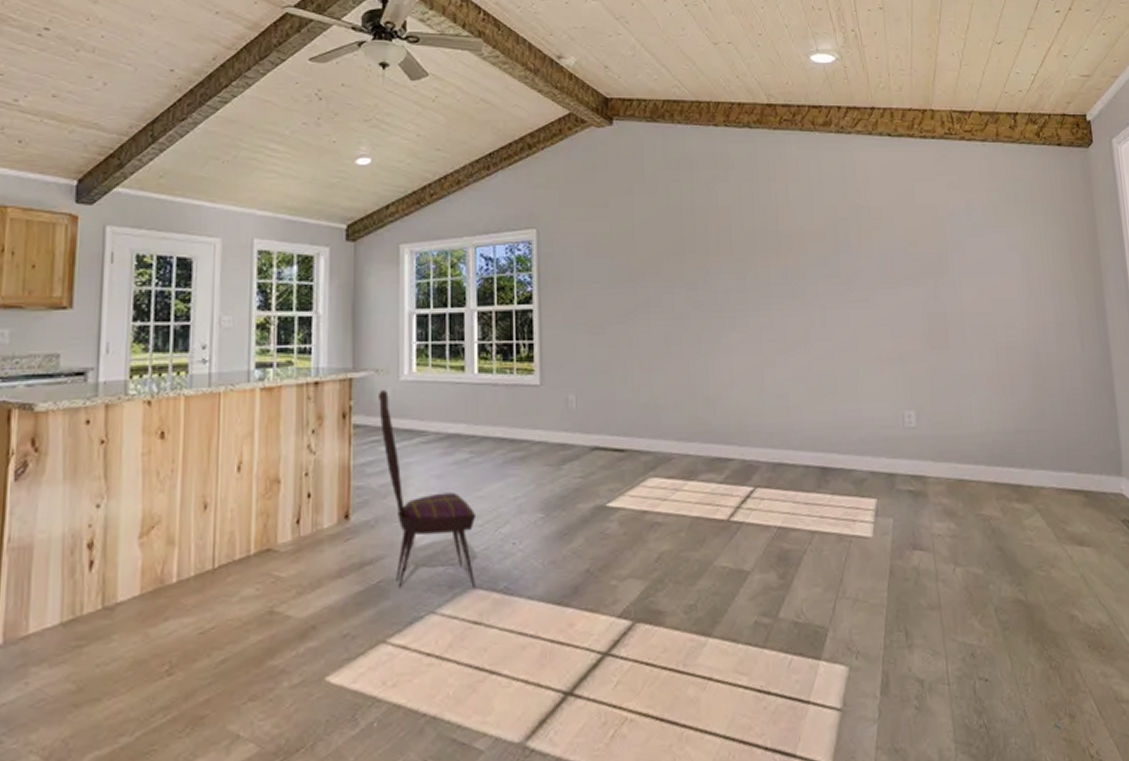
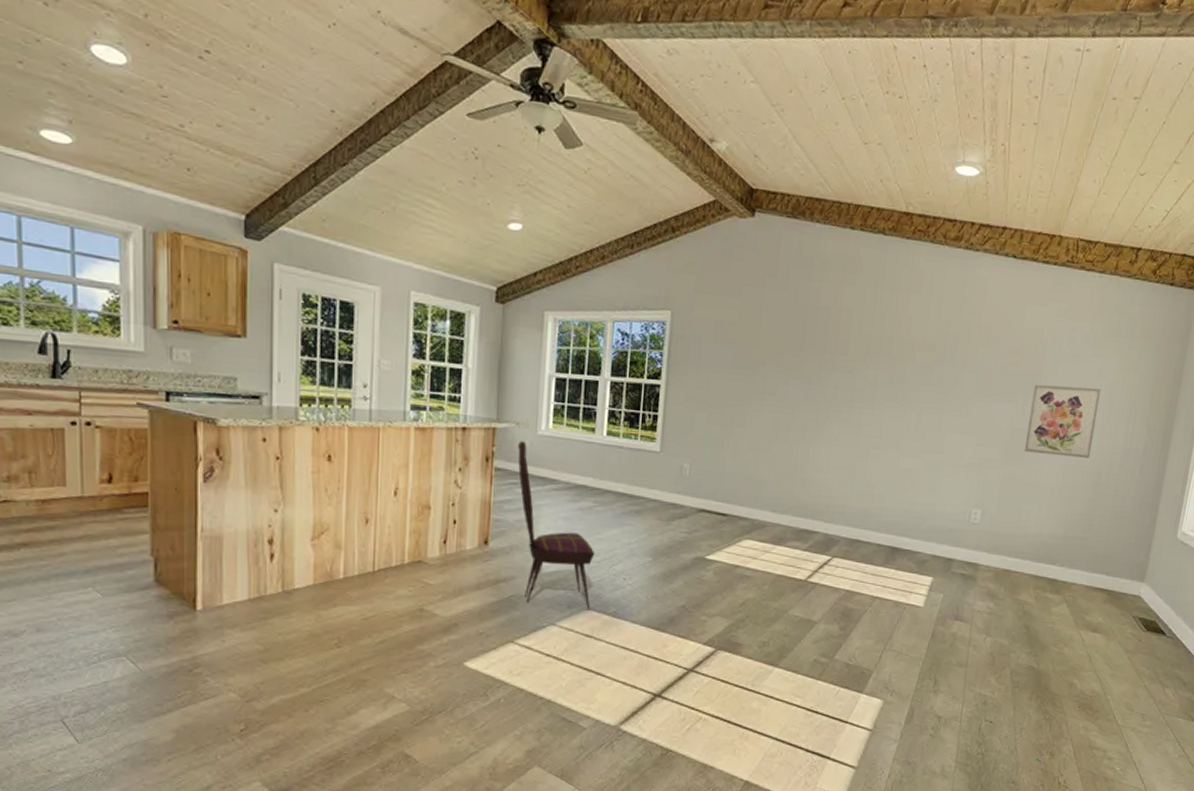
wall art: none [941,260,1022,339] -> present [1024,384,1101,458]

